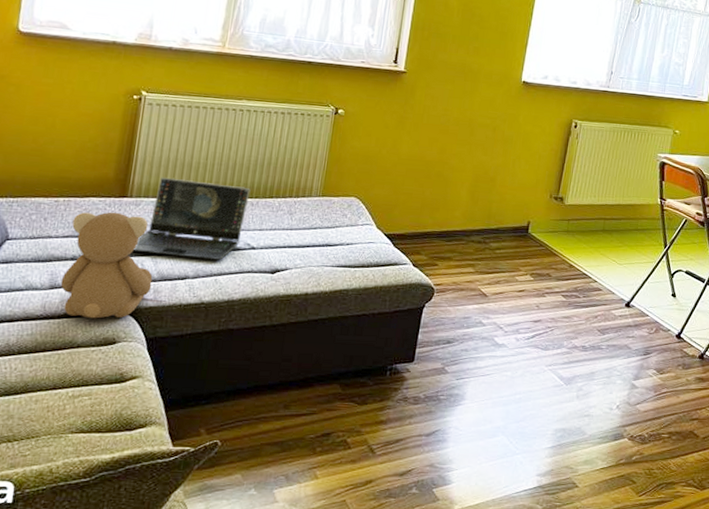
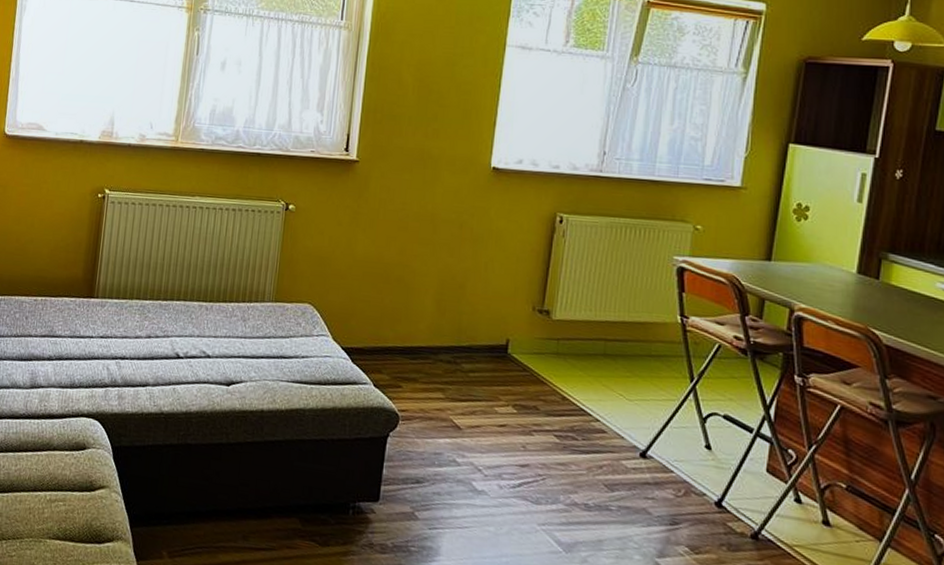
teddy bear: present [60,212,153,319] -> none [39,312,117,423]
laptop: present [132,177,251,260] -> none [99,277,205,368]

